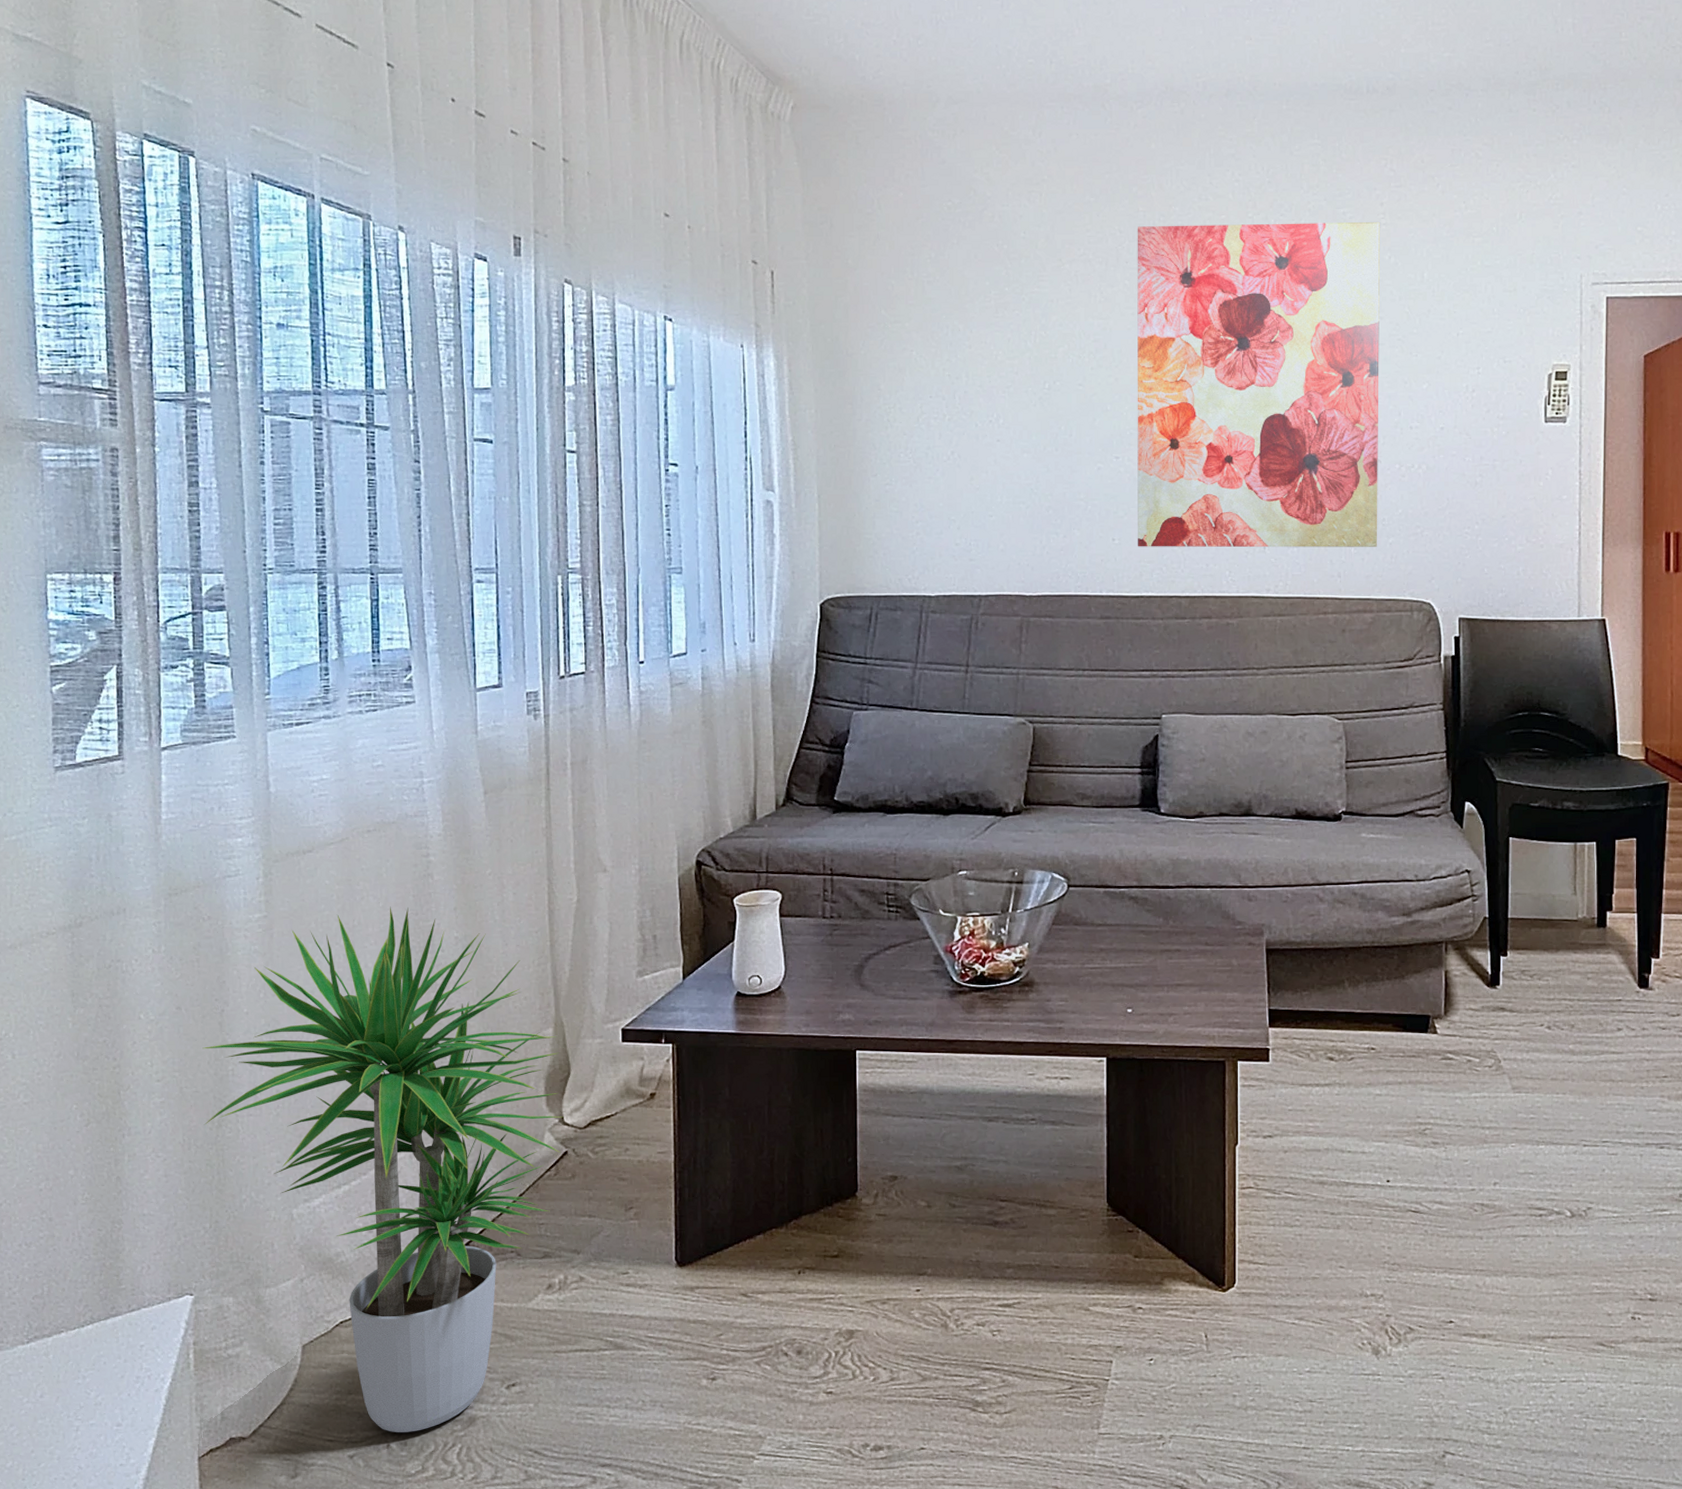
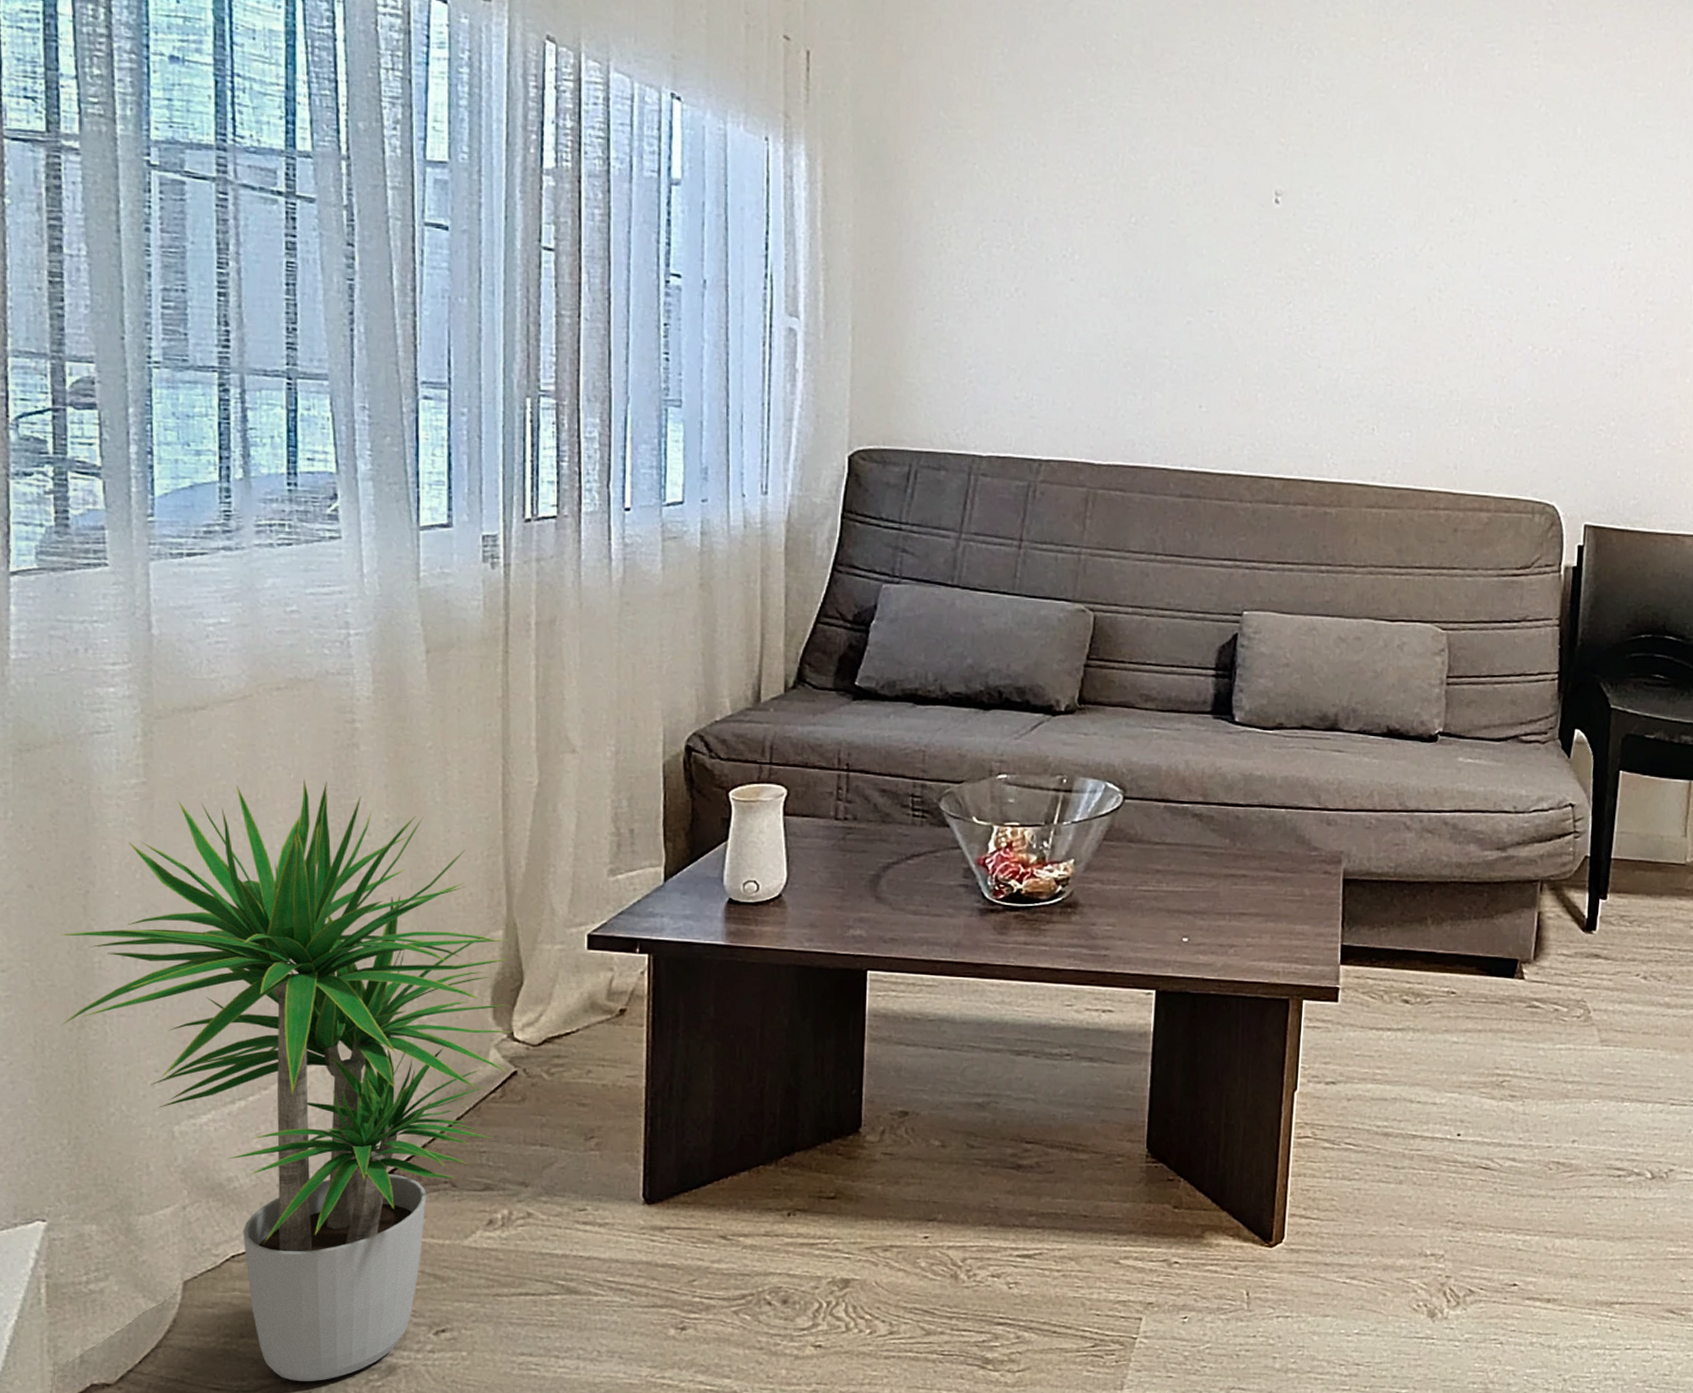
wall art: present [1137,221,1380,548] -> none [1228,40,1532,438]

